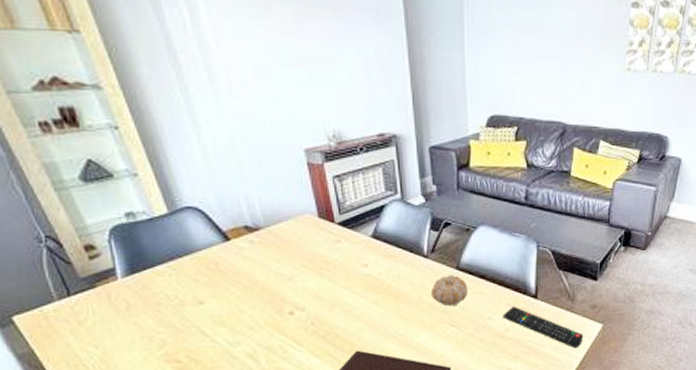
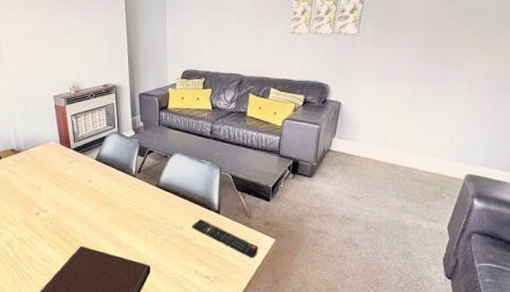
fruit: present [430,275,467,307] -> none [136,191,165,216]

